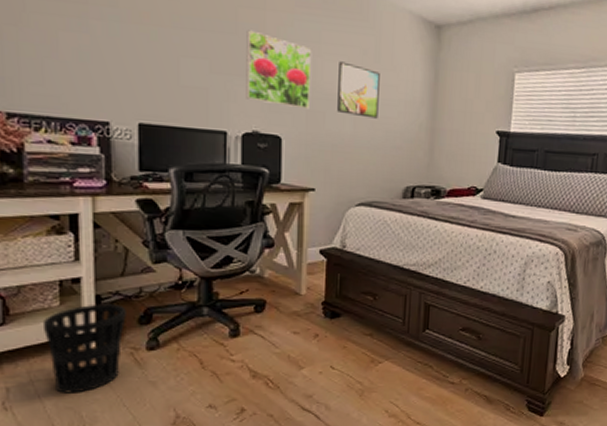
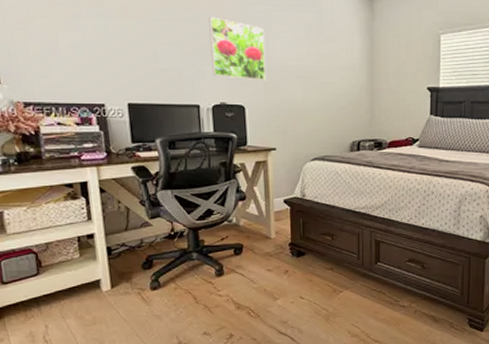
wastebasket: present [44,304,126,393] -> none [68,254,133,327]
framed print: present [337,61,380,119] -> none [288,37,324,84]

